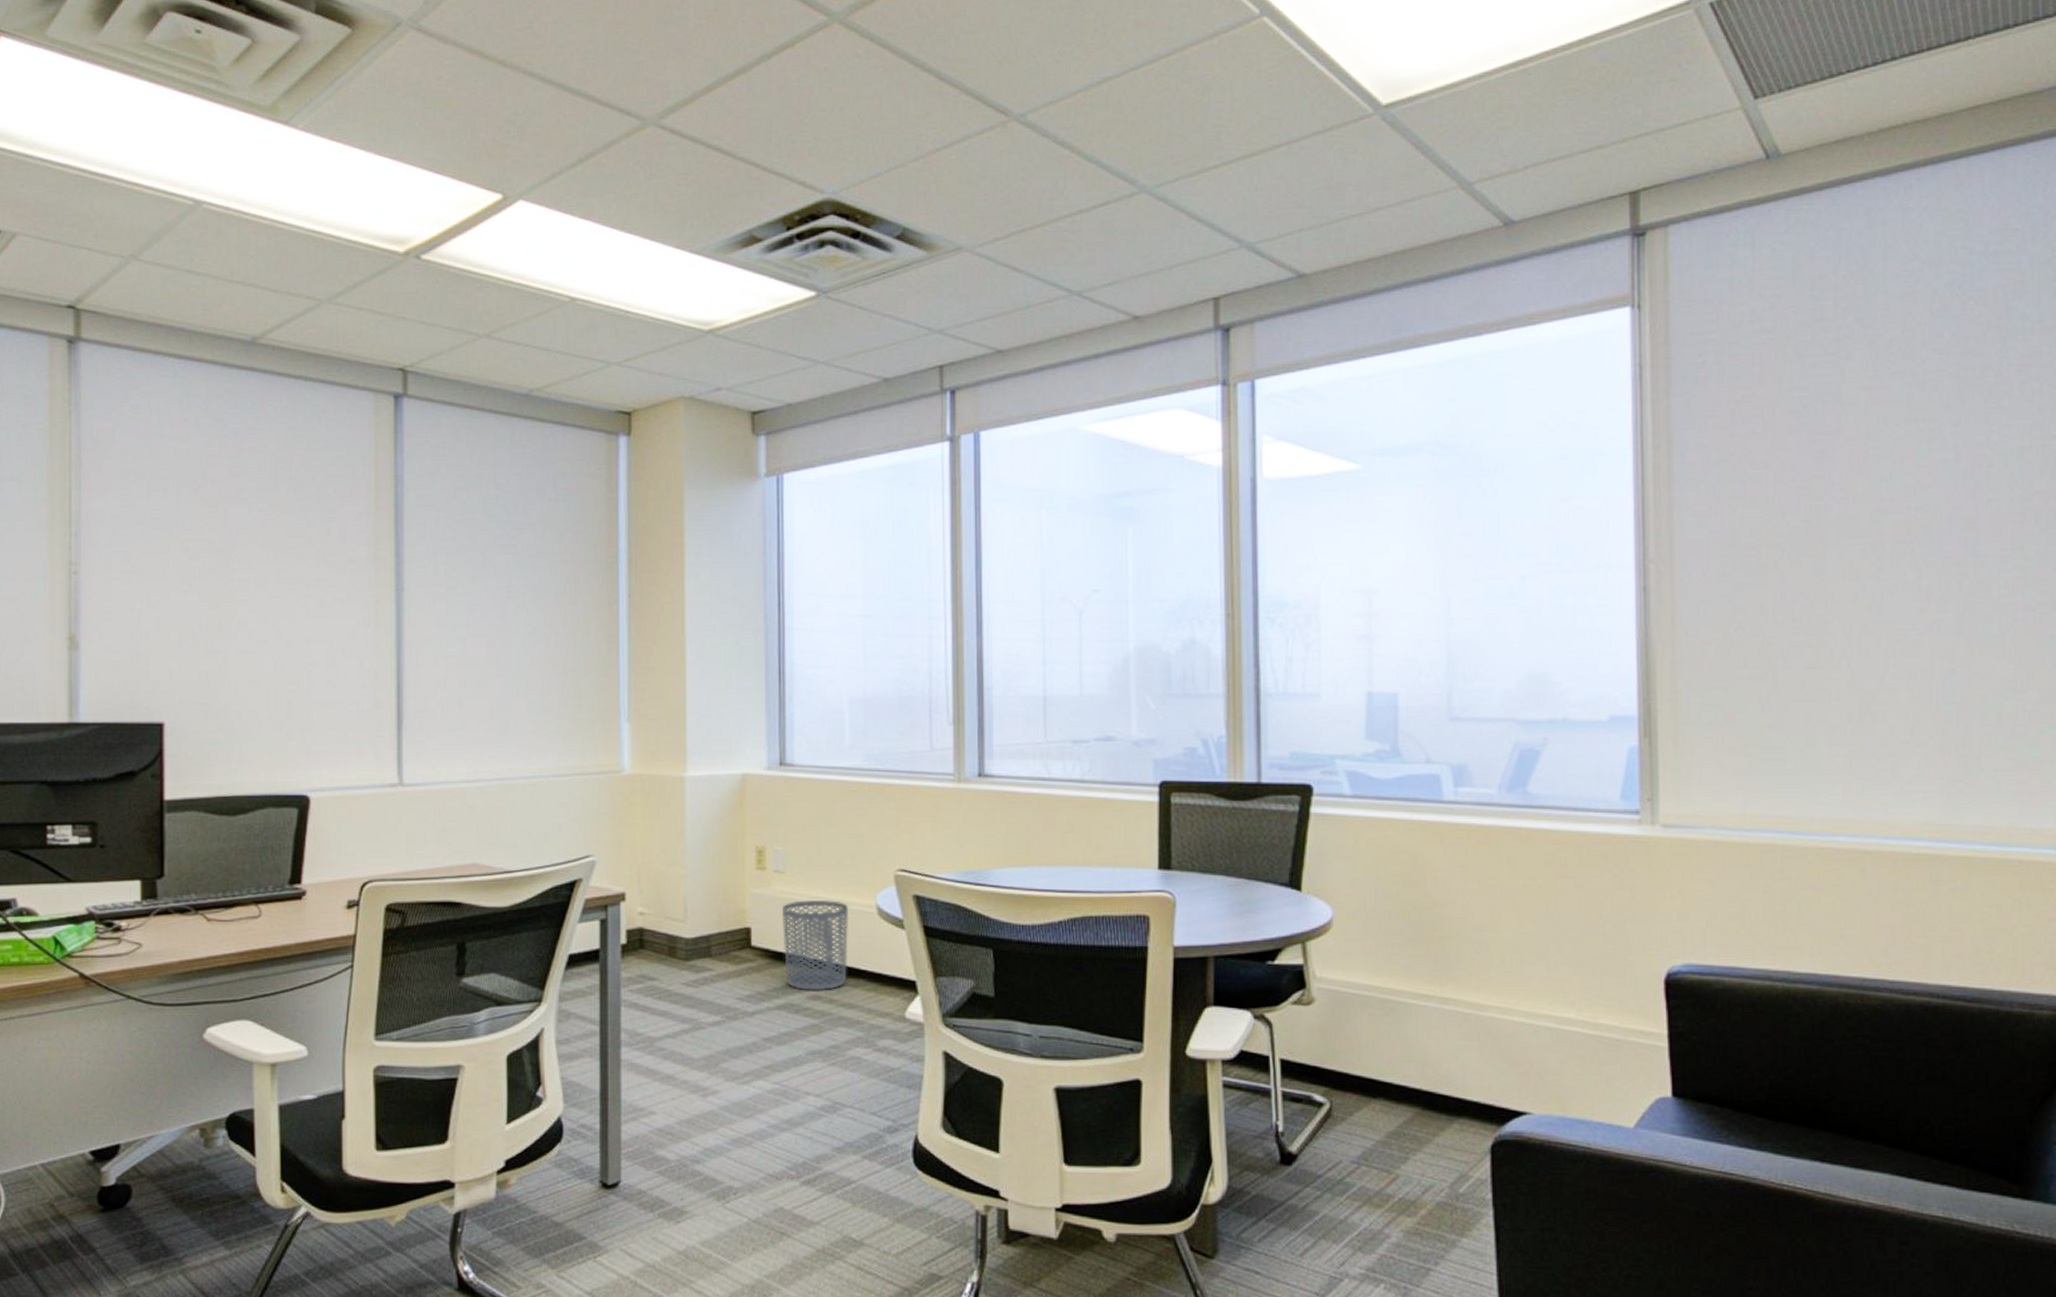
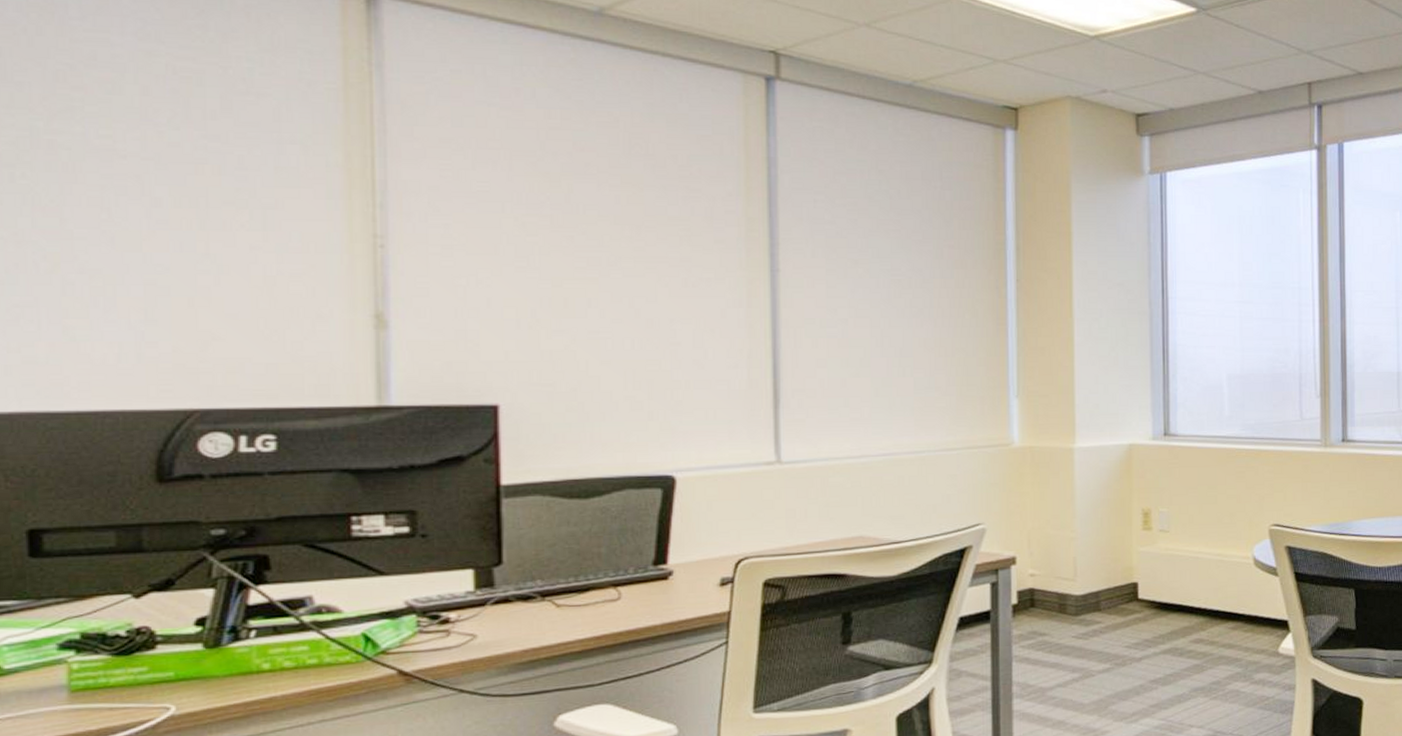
waste bin: present [781,900,849,990] -> none [1166,554,1229,635]

